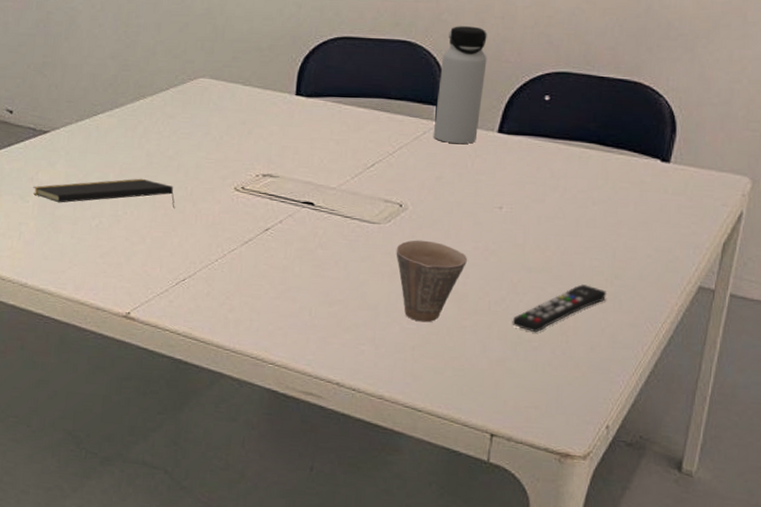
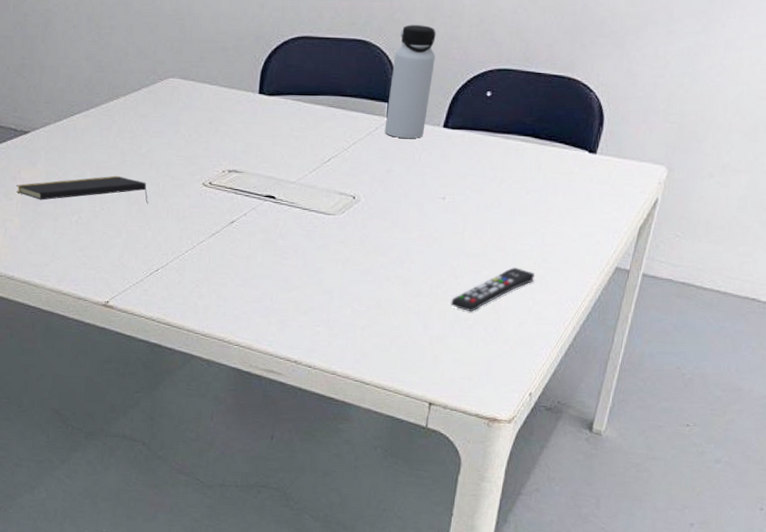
cup: present [396,240,468,323] -> none [349,229,413,305]

